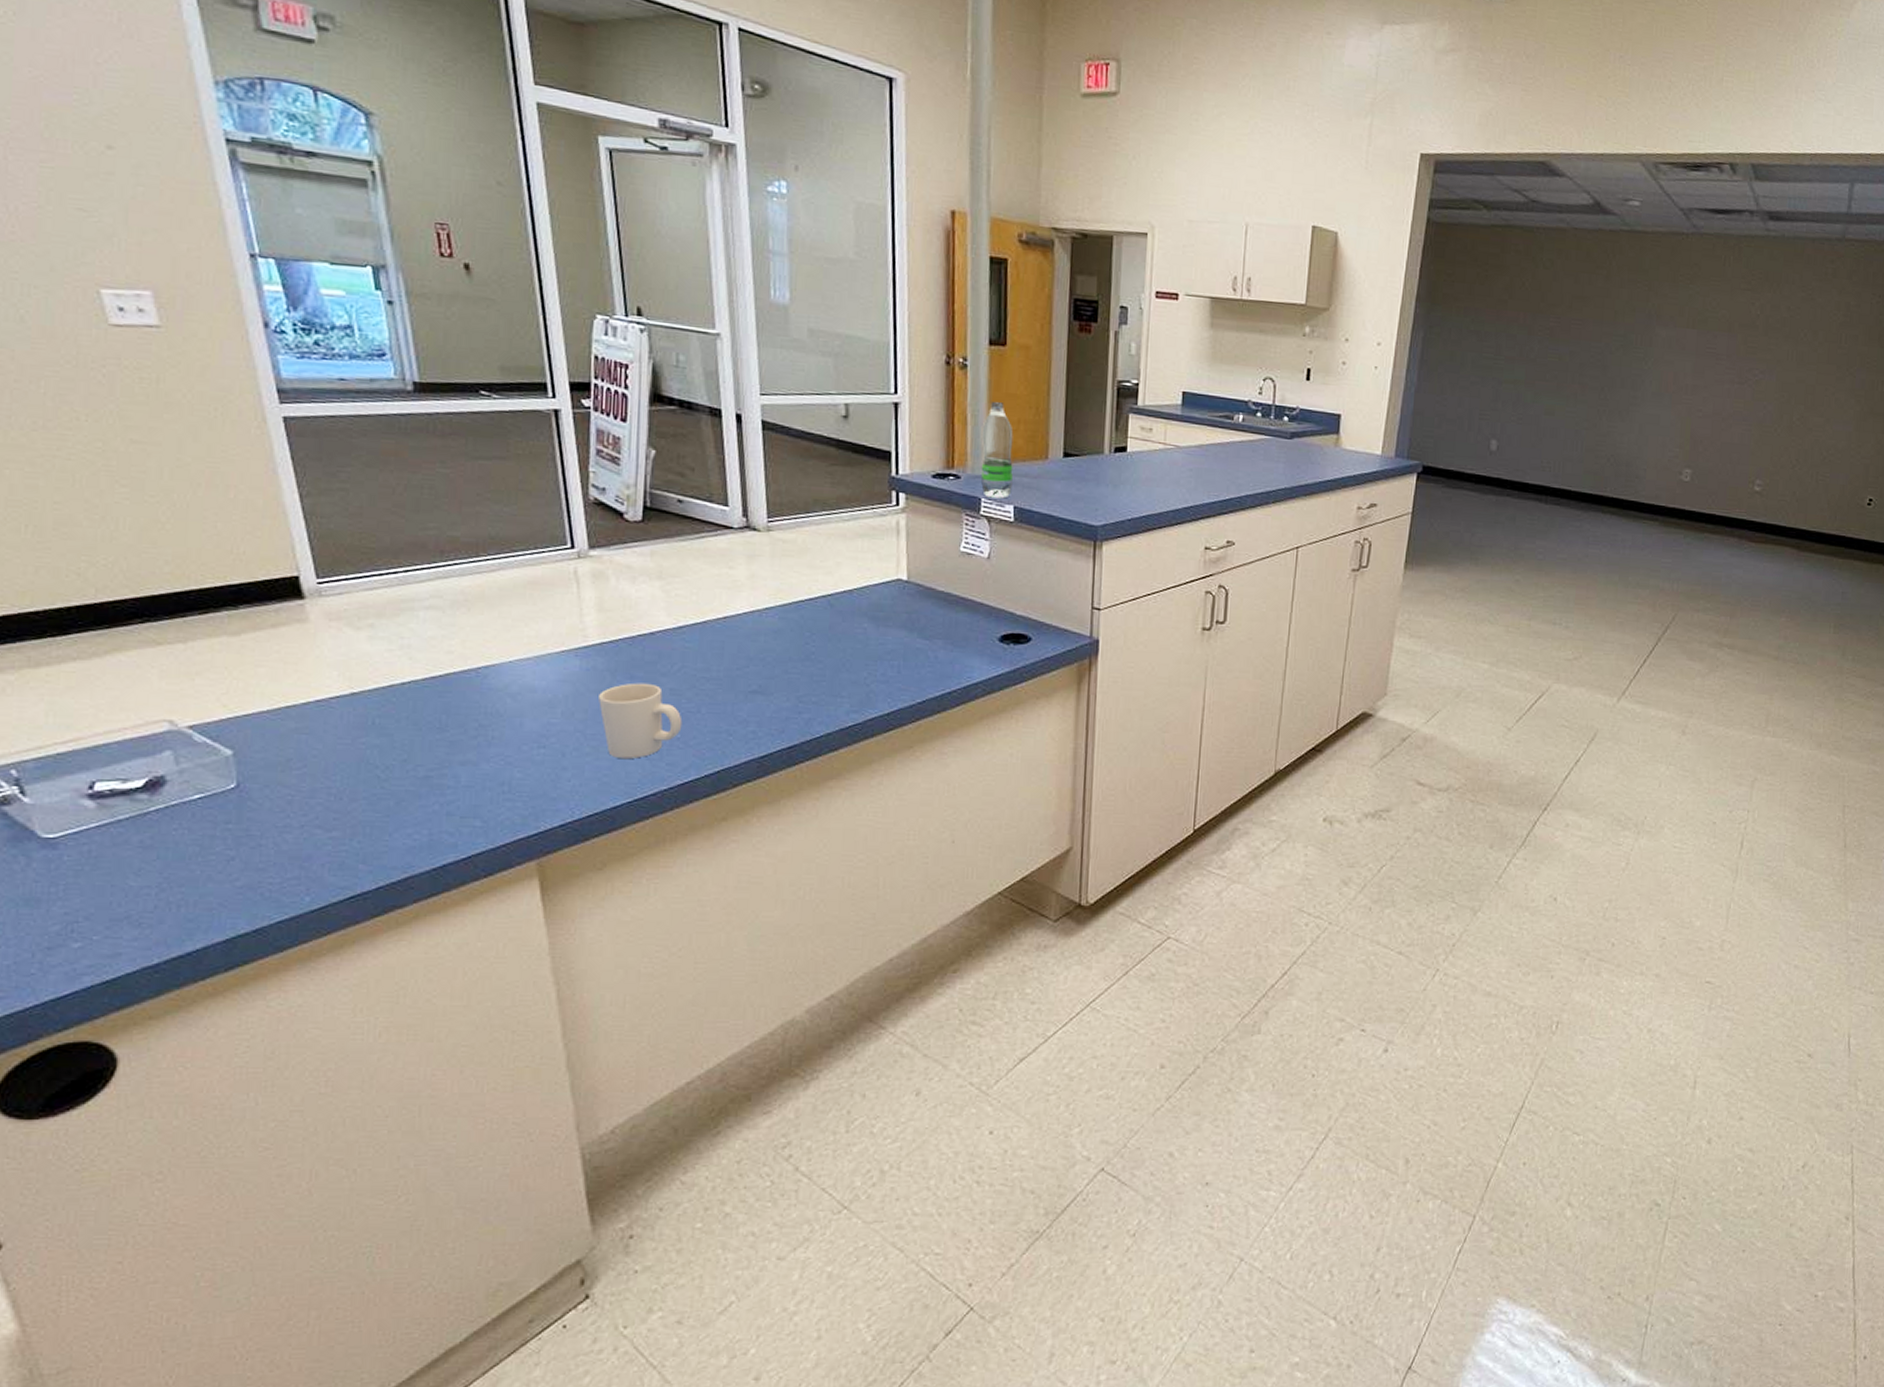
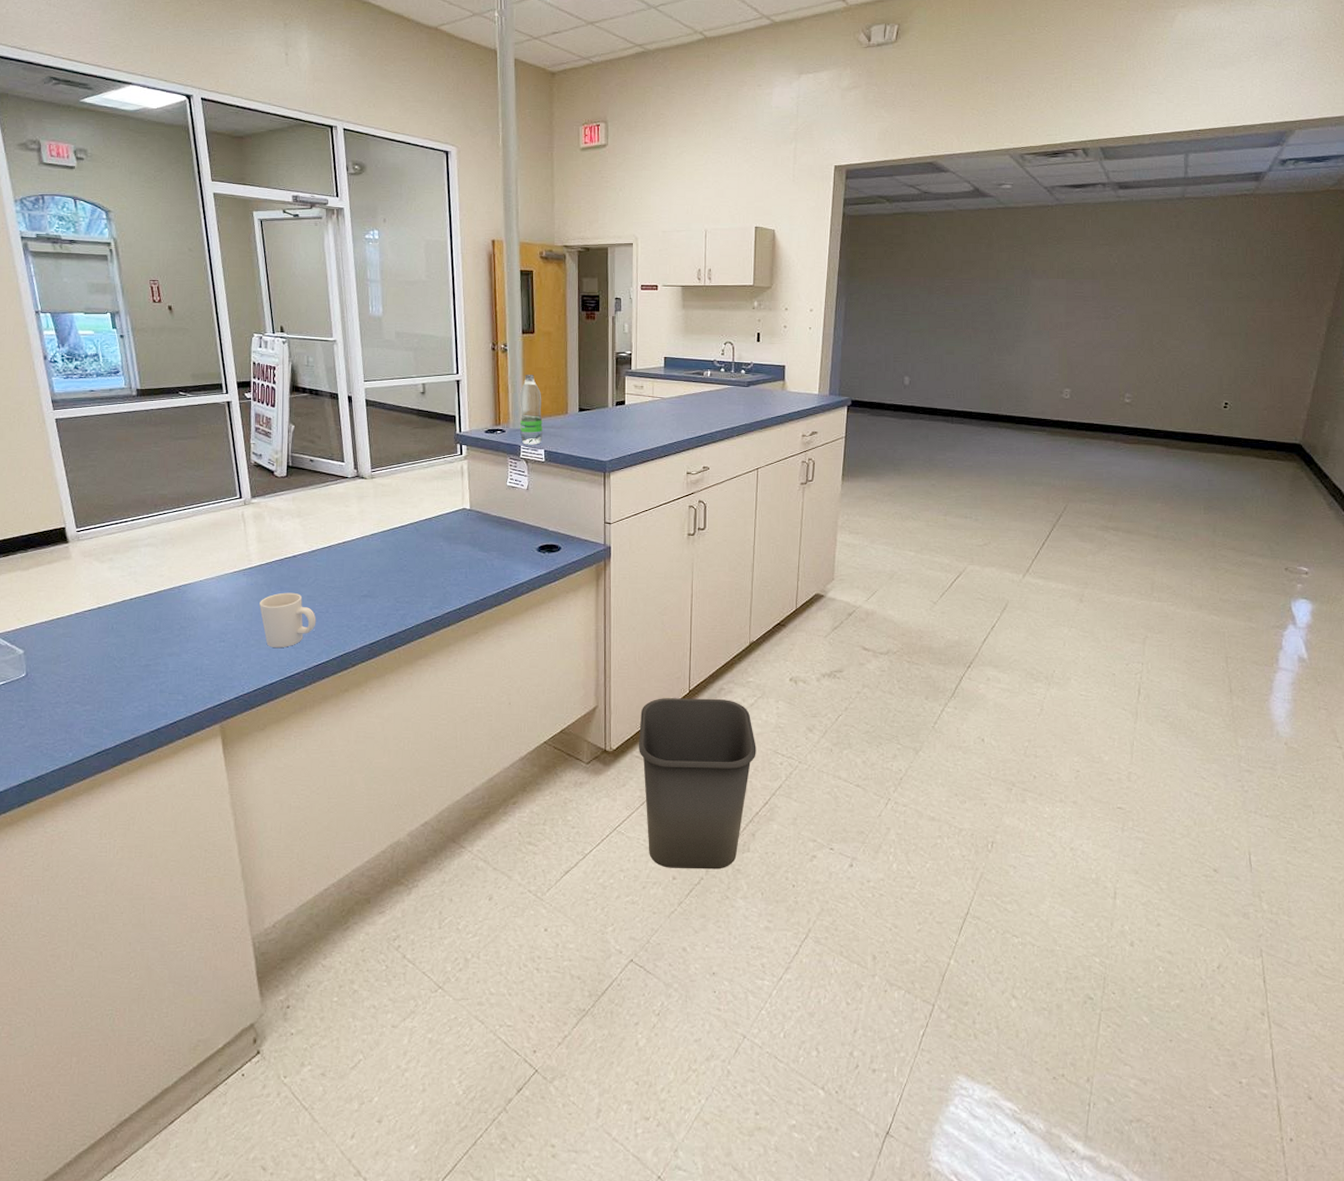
waste bin: none [1124,839,1276,1056] -> present [639,698,756,869]

